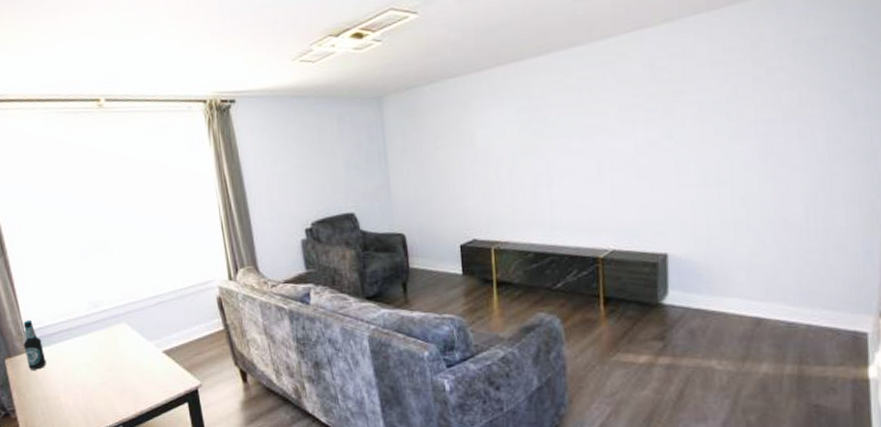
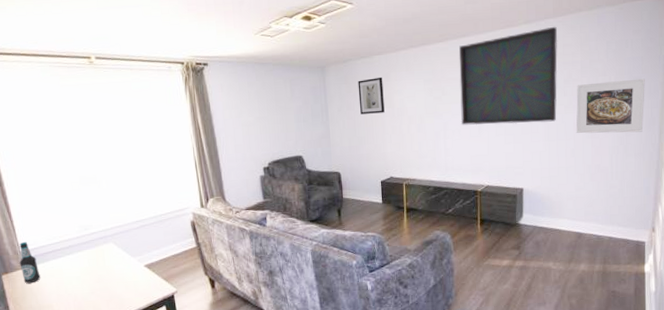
wall art: none [426,106,463,157] -> present [358,76,385,114]
television: none [566,23,716,168] -> present [459,26,558,126]
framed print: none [747,90,859,174] -> present [576,78,645,134]

